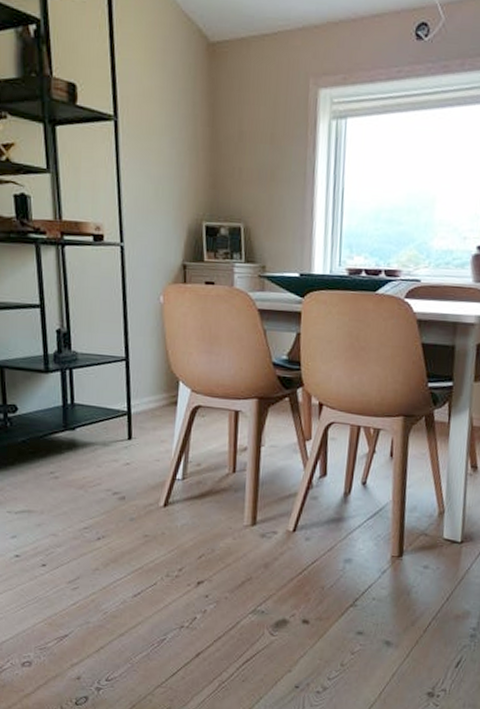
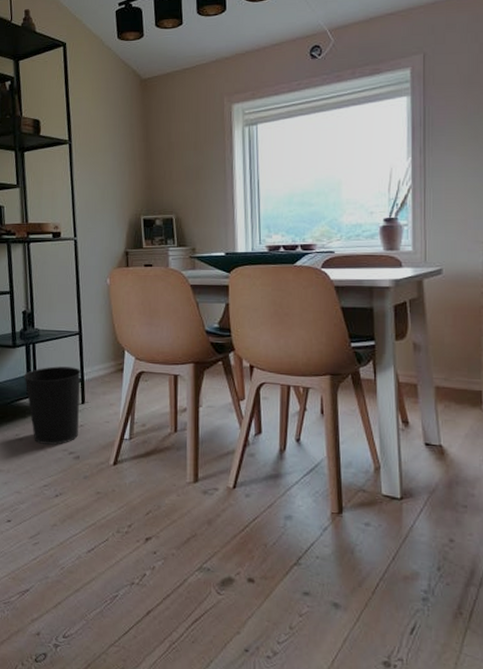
wastebasket: none [59,396,128,485] -> present [24,366,81,445]

